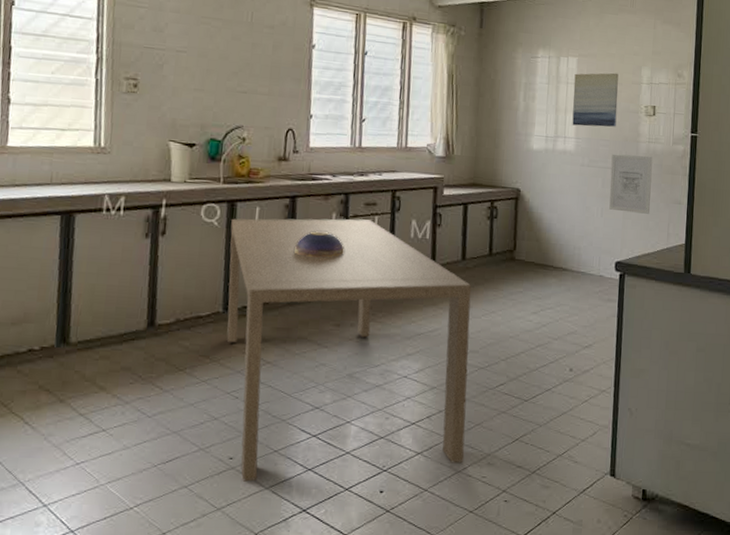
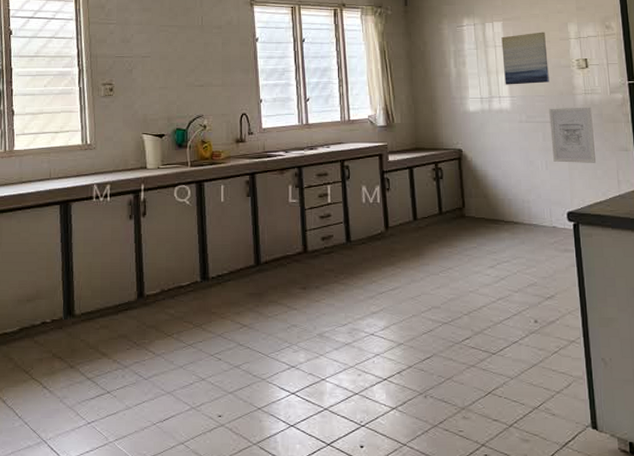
dining table: present [227,218,472,482] -> none [201,189,439,438]
decorative bowl: present [295,231,345,258] -> none [258,203,303,227]

